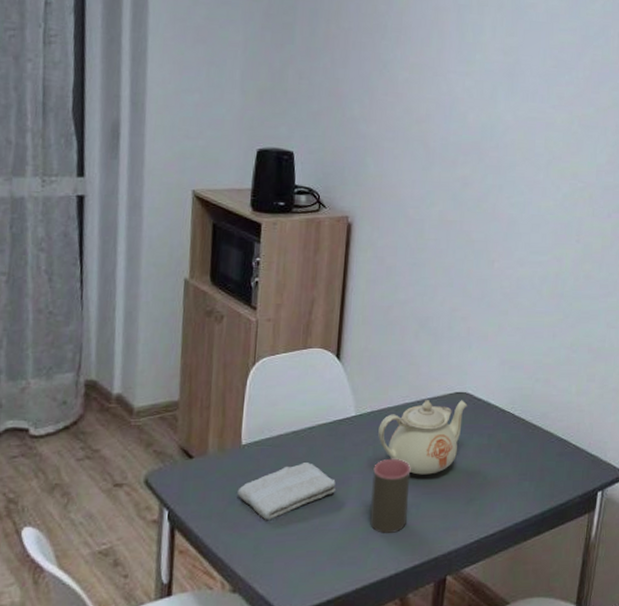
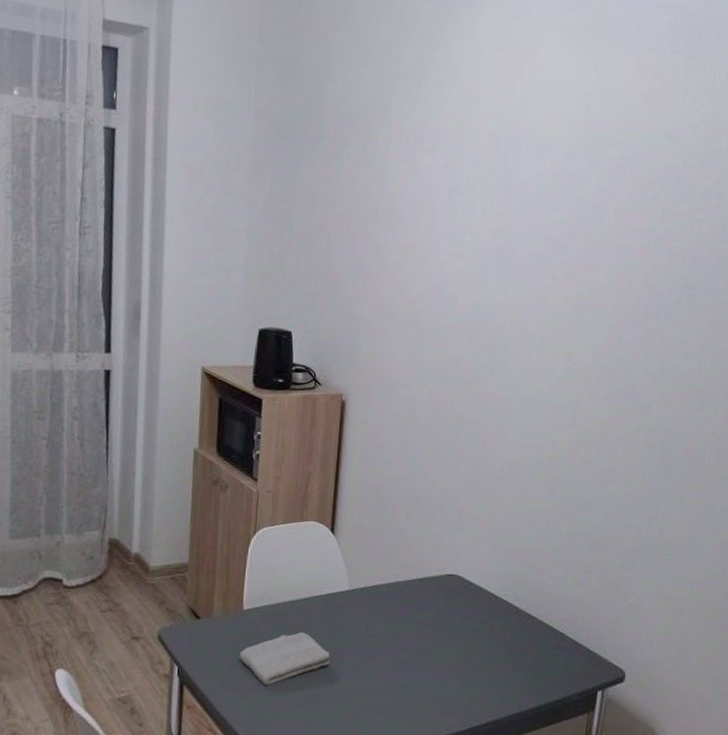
cup: present [369,458,411,535] -> none [362,635,403,712]
teapot: present [378,400,468,475] -> none [370,580,460,656]

